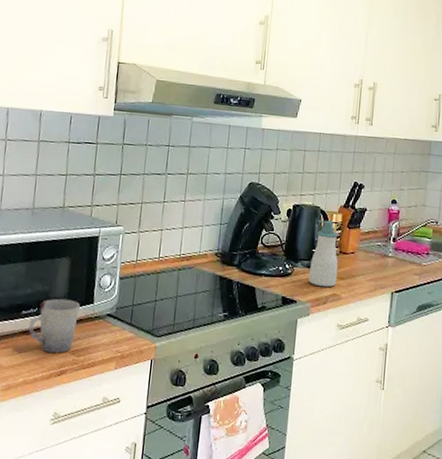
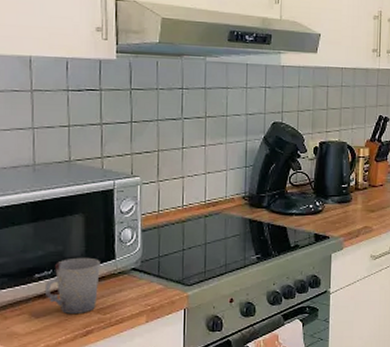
soap bottle: present [309,220,338,288] -> none [340,155,368,221]

